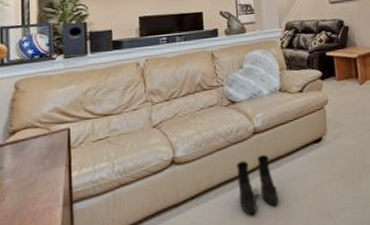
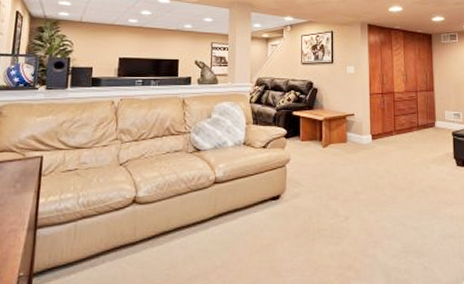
boots: present [236,154,279,215] -> none [193,205,232,263]

